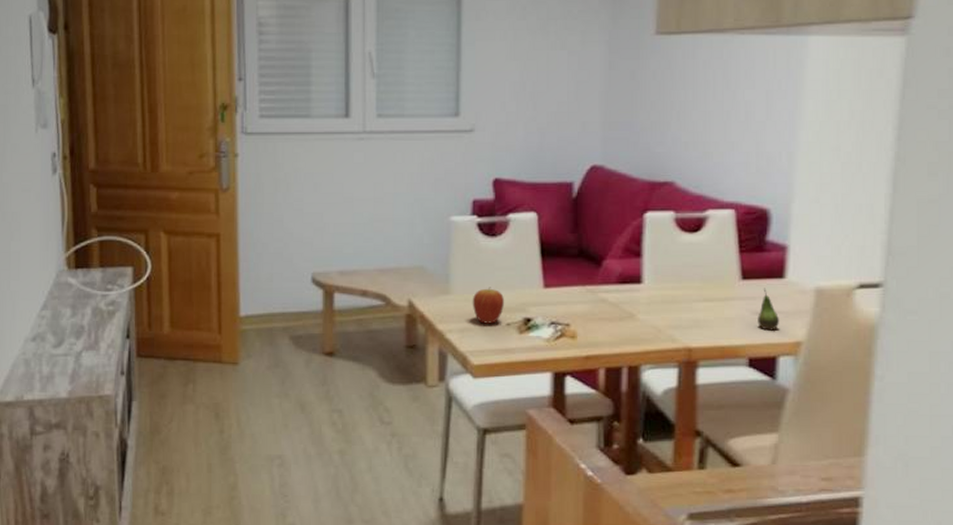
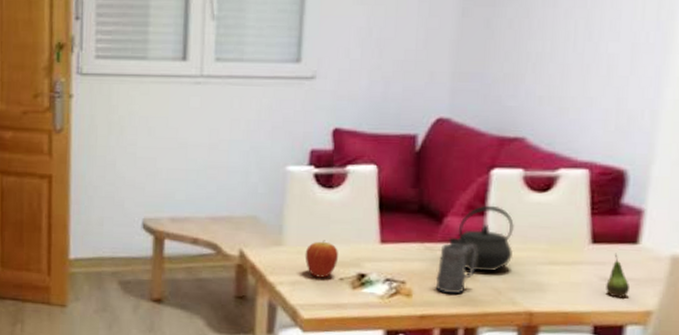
mug: none [598,284,636,334] -> present [435,242,477,294]
kettle: none [607,247,669,311] -> present [447,205,514,272]

